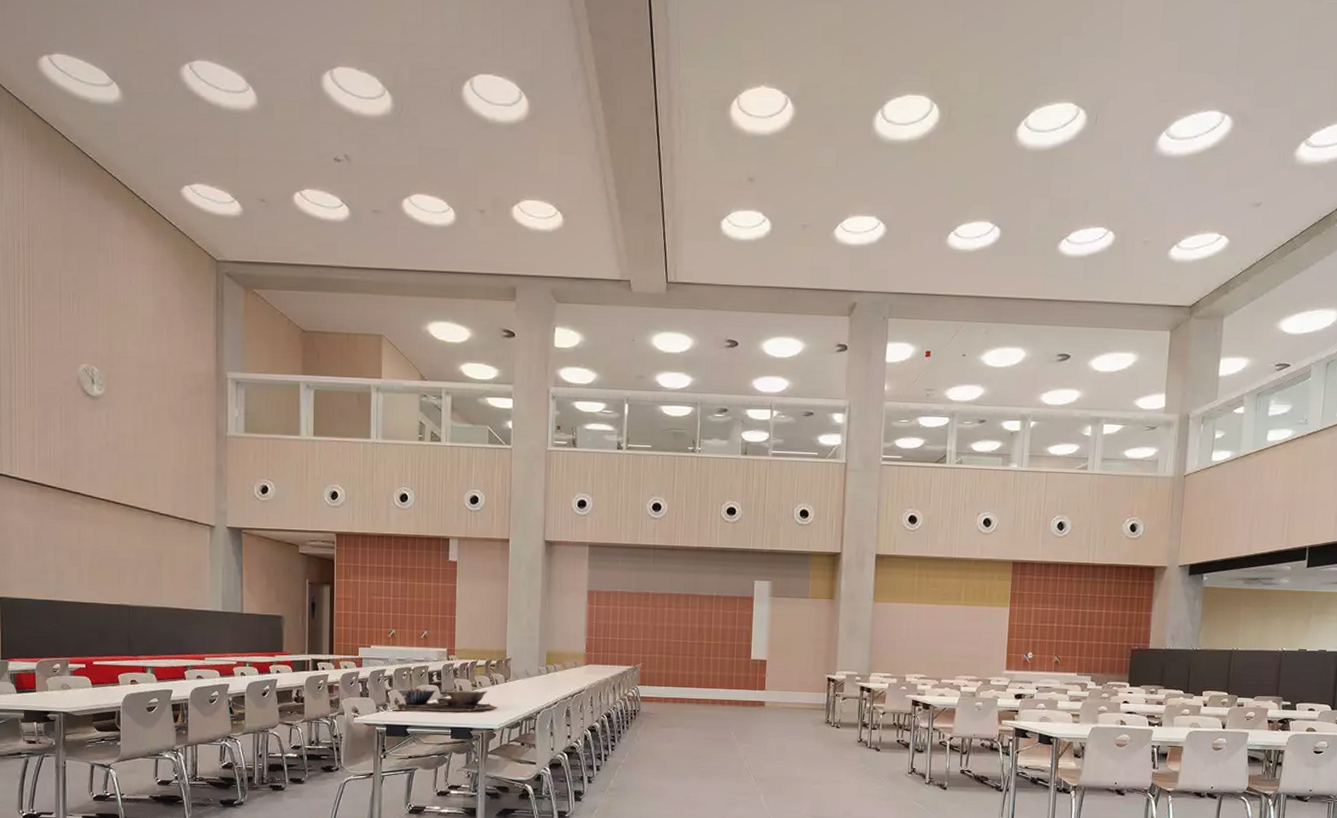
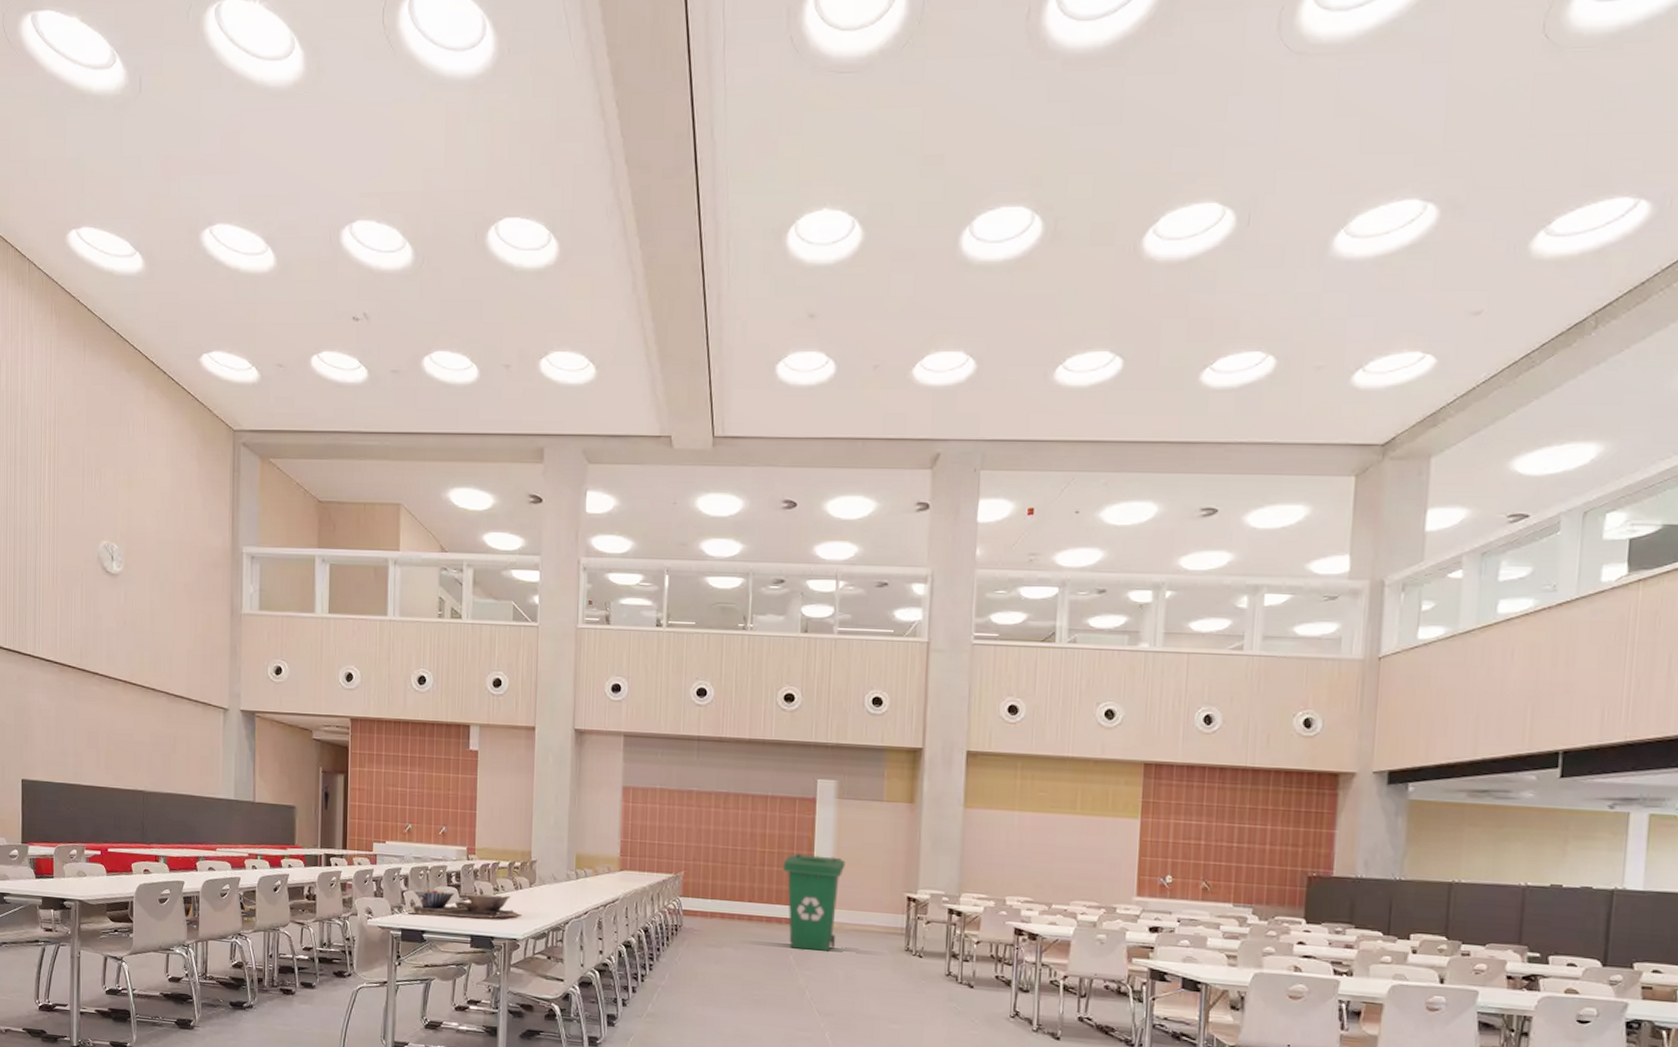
recycling bin: none [725,644,778,728] -> present [782,853,846,953]

